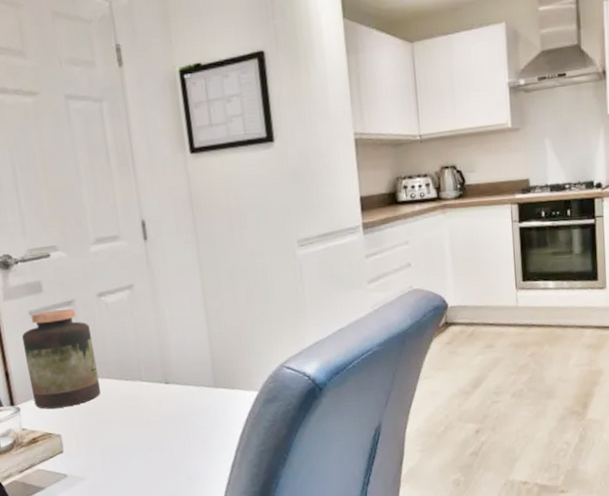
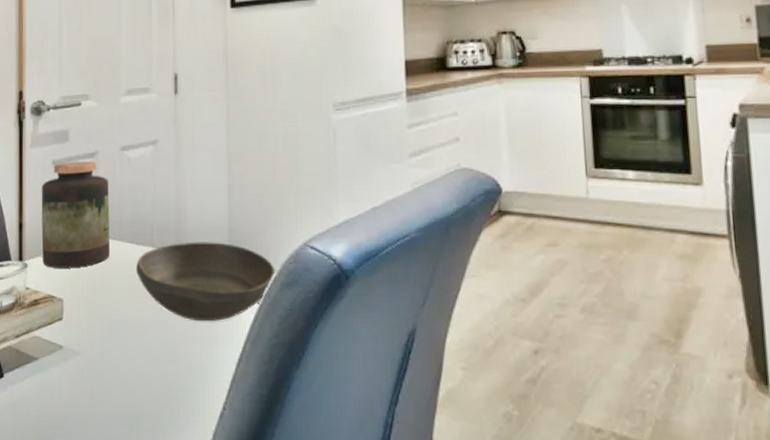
bowl: none [127,371,258,440] -> present [135,242,276,322]

